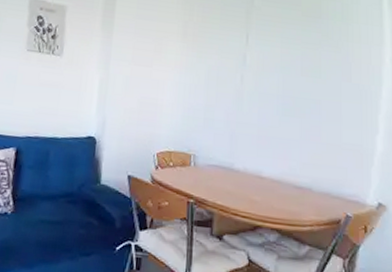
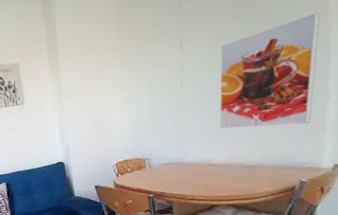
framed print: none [274,43,376,153] -> present [219,12,321,129]

